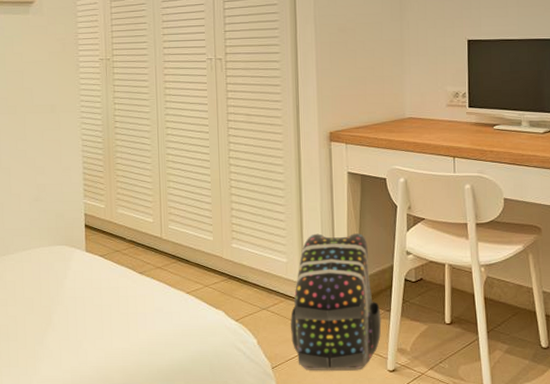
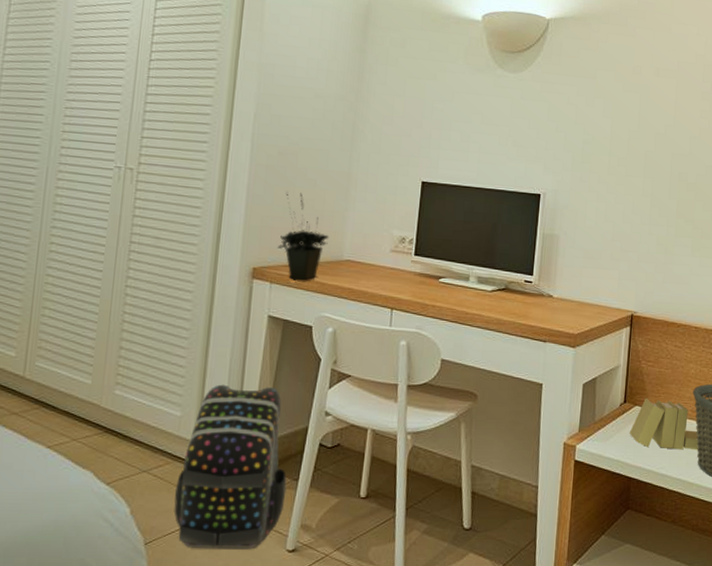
potted plant: none [347,63,392,141] -> present [277,192,330,282]

